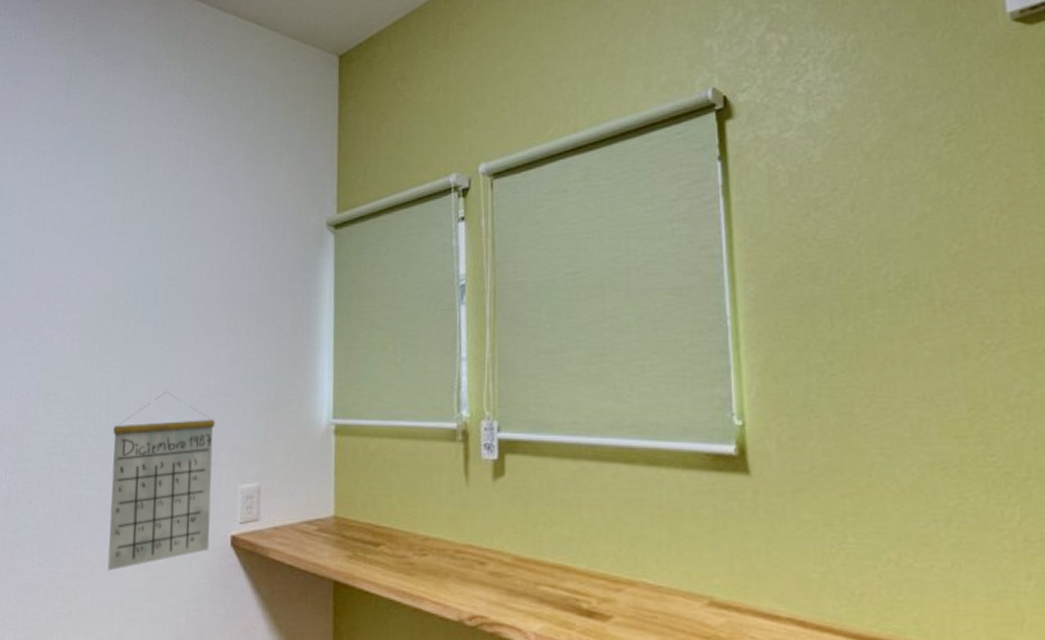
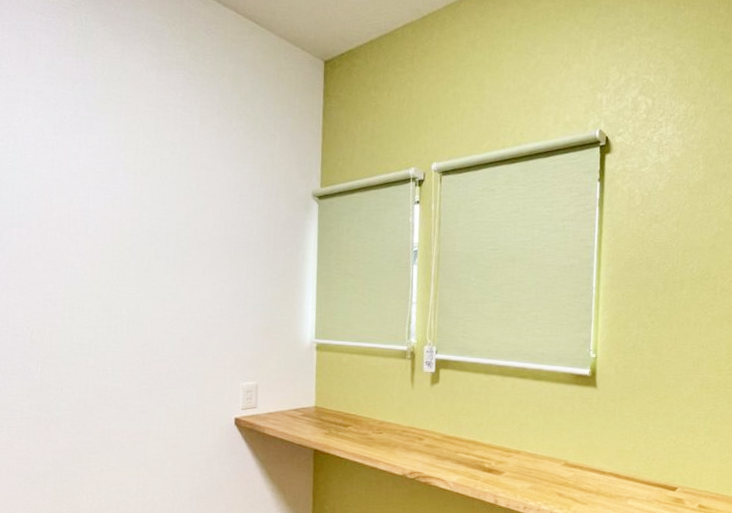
calendar: present [107,391,216,571] -> none [133,311,221,441]

